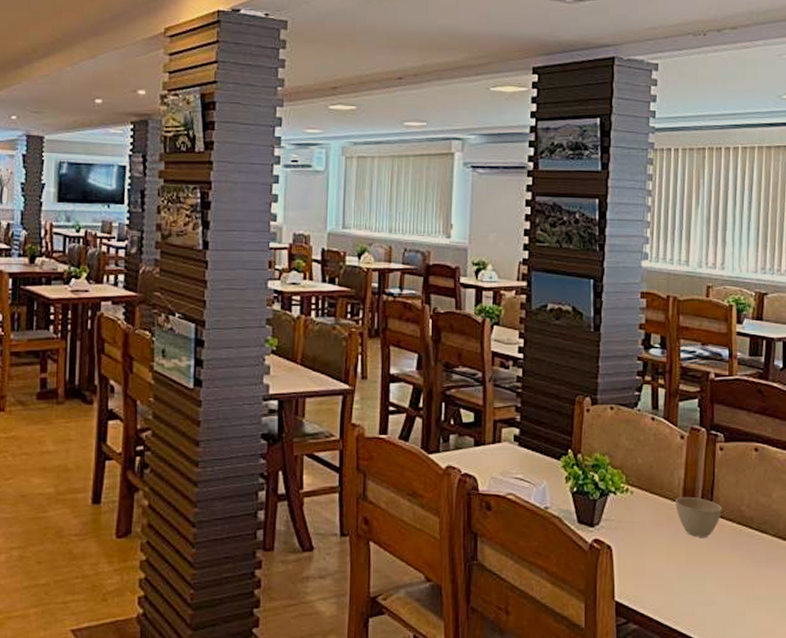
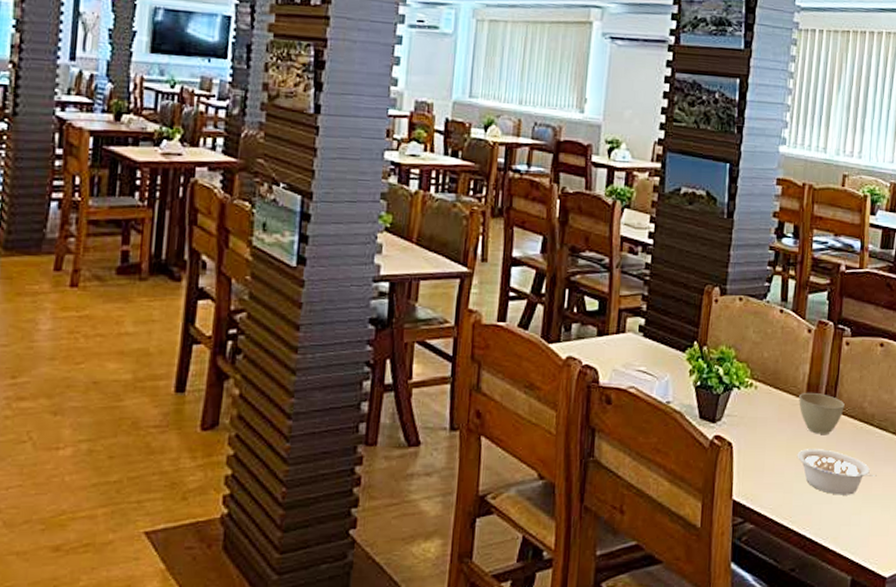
legume: none [677,551,759,596] -> present [797,449,877,495]

